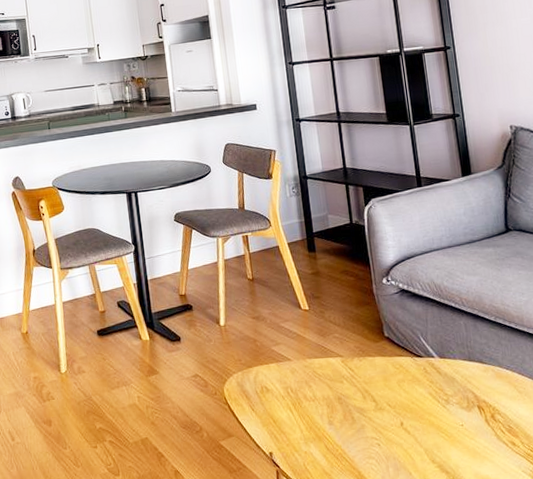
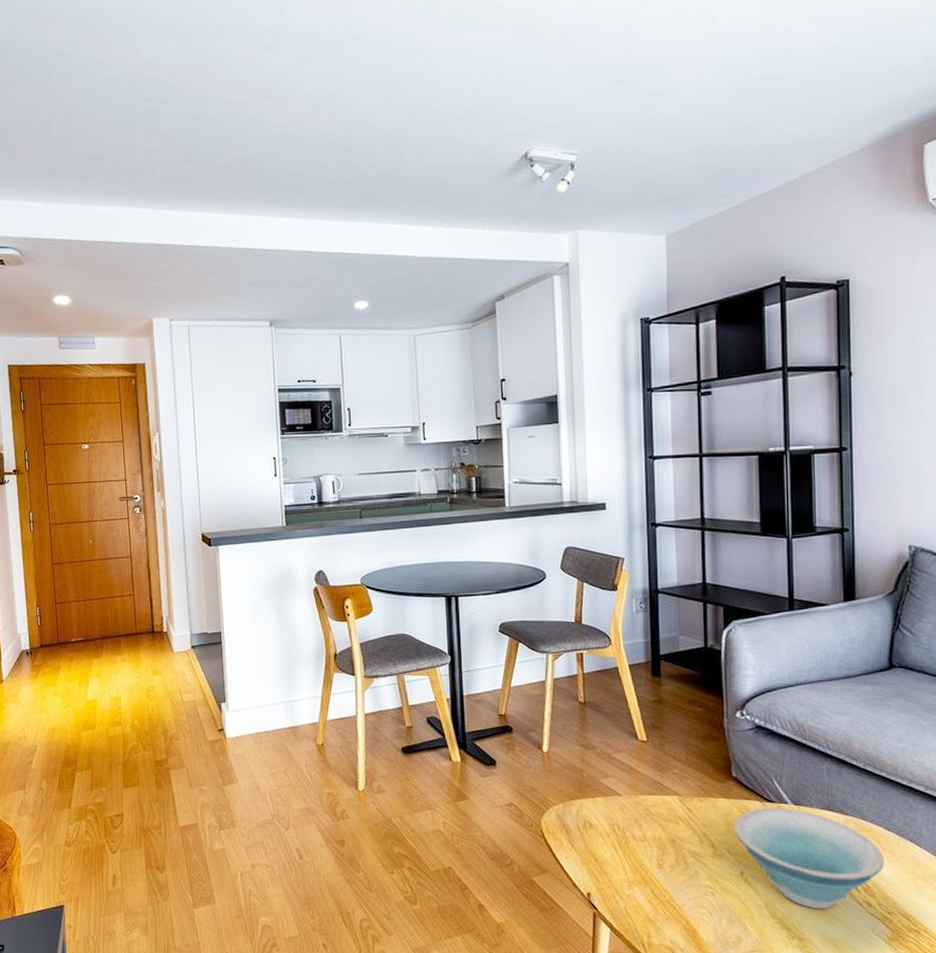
bowl: none [390,361,522,452] -> present [734,807,884,909]

